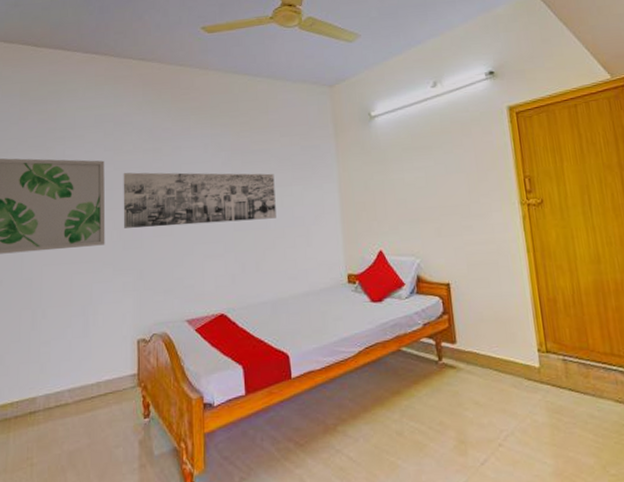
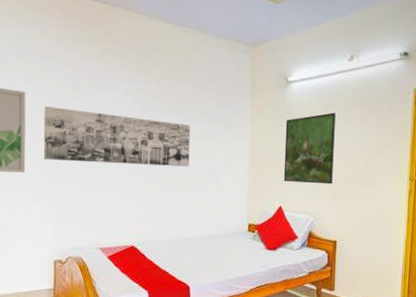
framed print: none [374,142,435,222] -> present [283,112,336,185]

